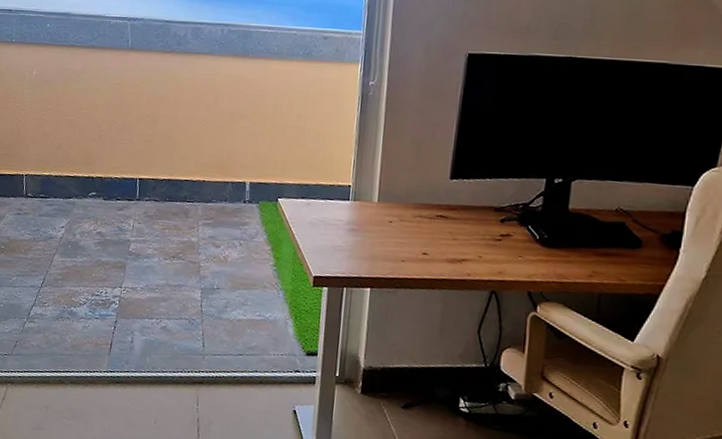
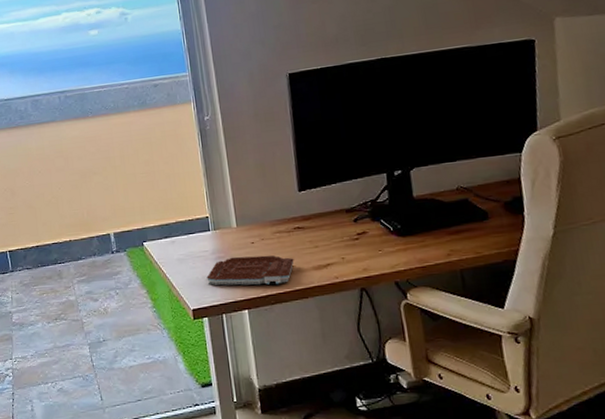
notebook: none [335,231,429,270] -> present [207,255,294,286]

